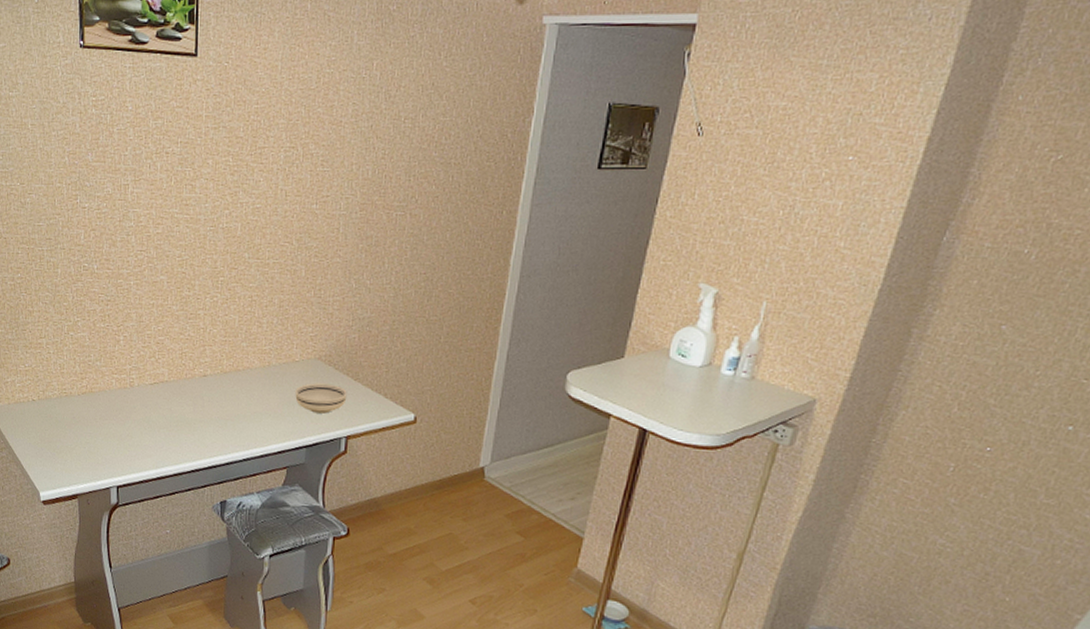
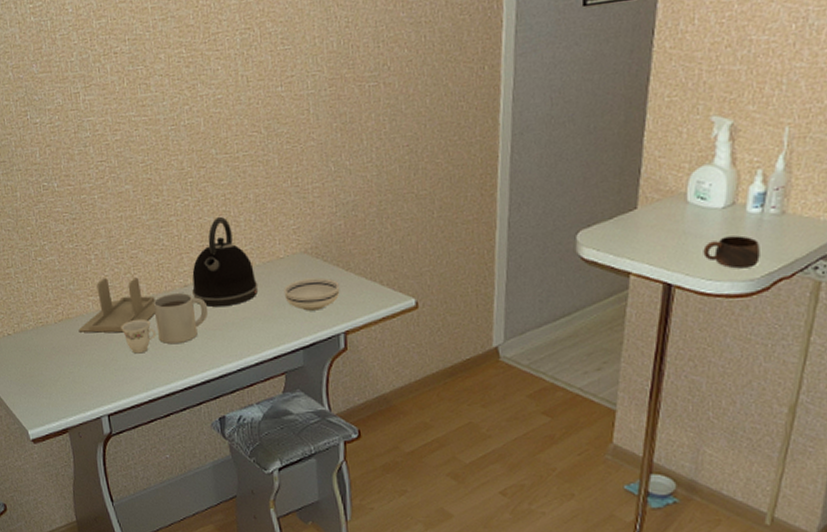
napkin holder: none [99,359,175,412] -> present [78,277,156,333]
teacup: none [140,401,172,433] -> present [121,319,156,354]
mug: none [172,381,223,429] -> present [153,293,208,345]
kettle: none [210,315,272,400] -> present [192,216,258,307]
cup: none [678,393,729,424] -> present [703,235,760,269]

